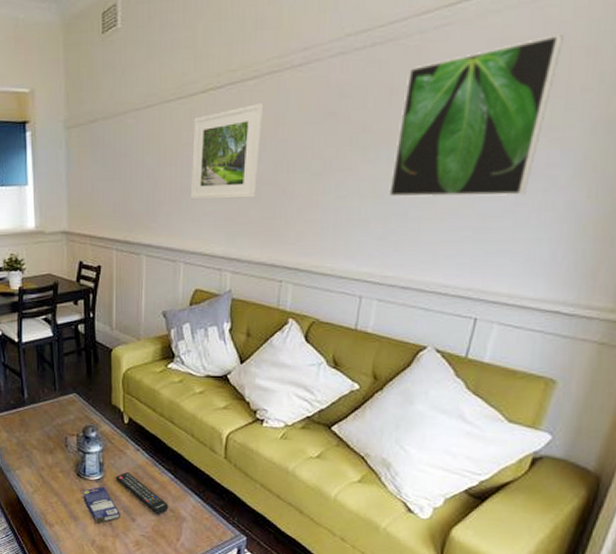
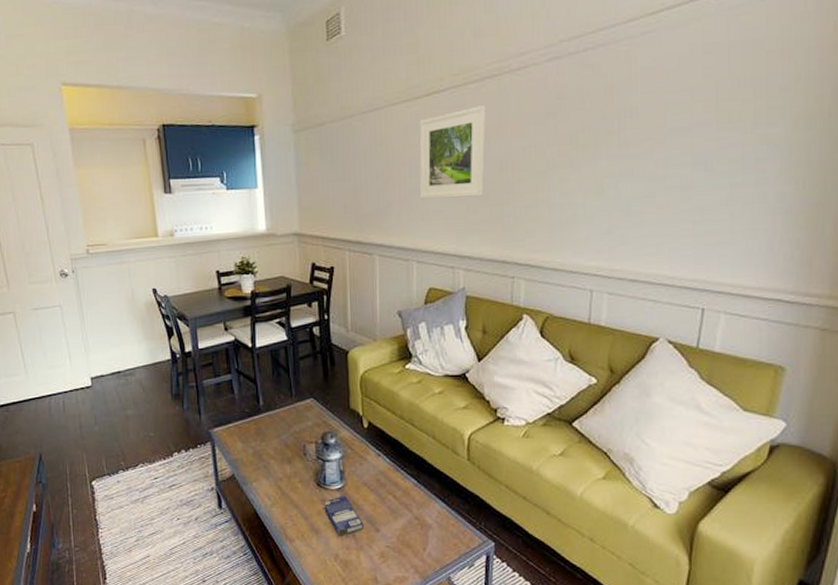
remote control: present [115,472,169,515] -> none [357,480,413,523]
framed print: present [389,34,564,198] -> none [611,39,759,193]

